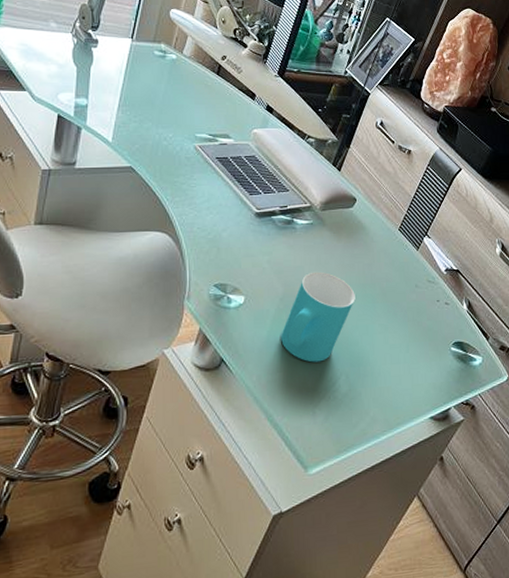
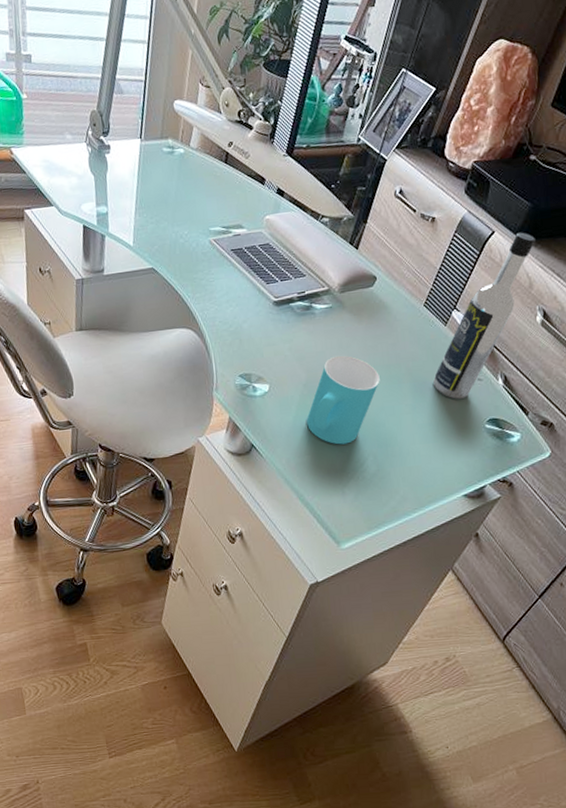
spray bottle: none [405,172,495,321] -> present [433,232,535,399]

